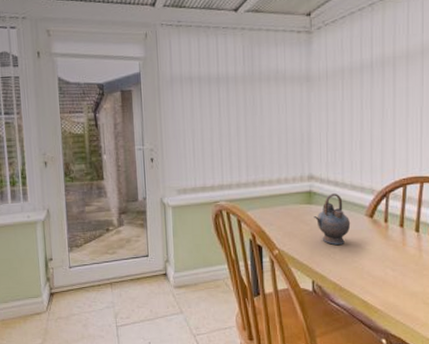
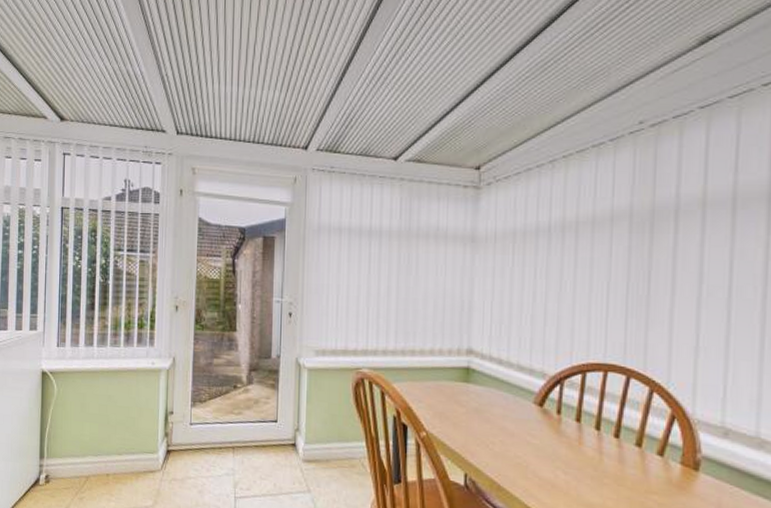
teapot: present [314,194,351,245] -> none [471,373,515,434]

